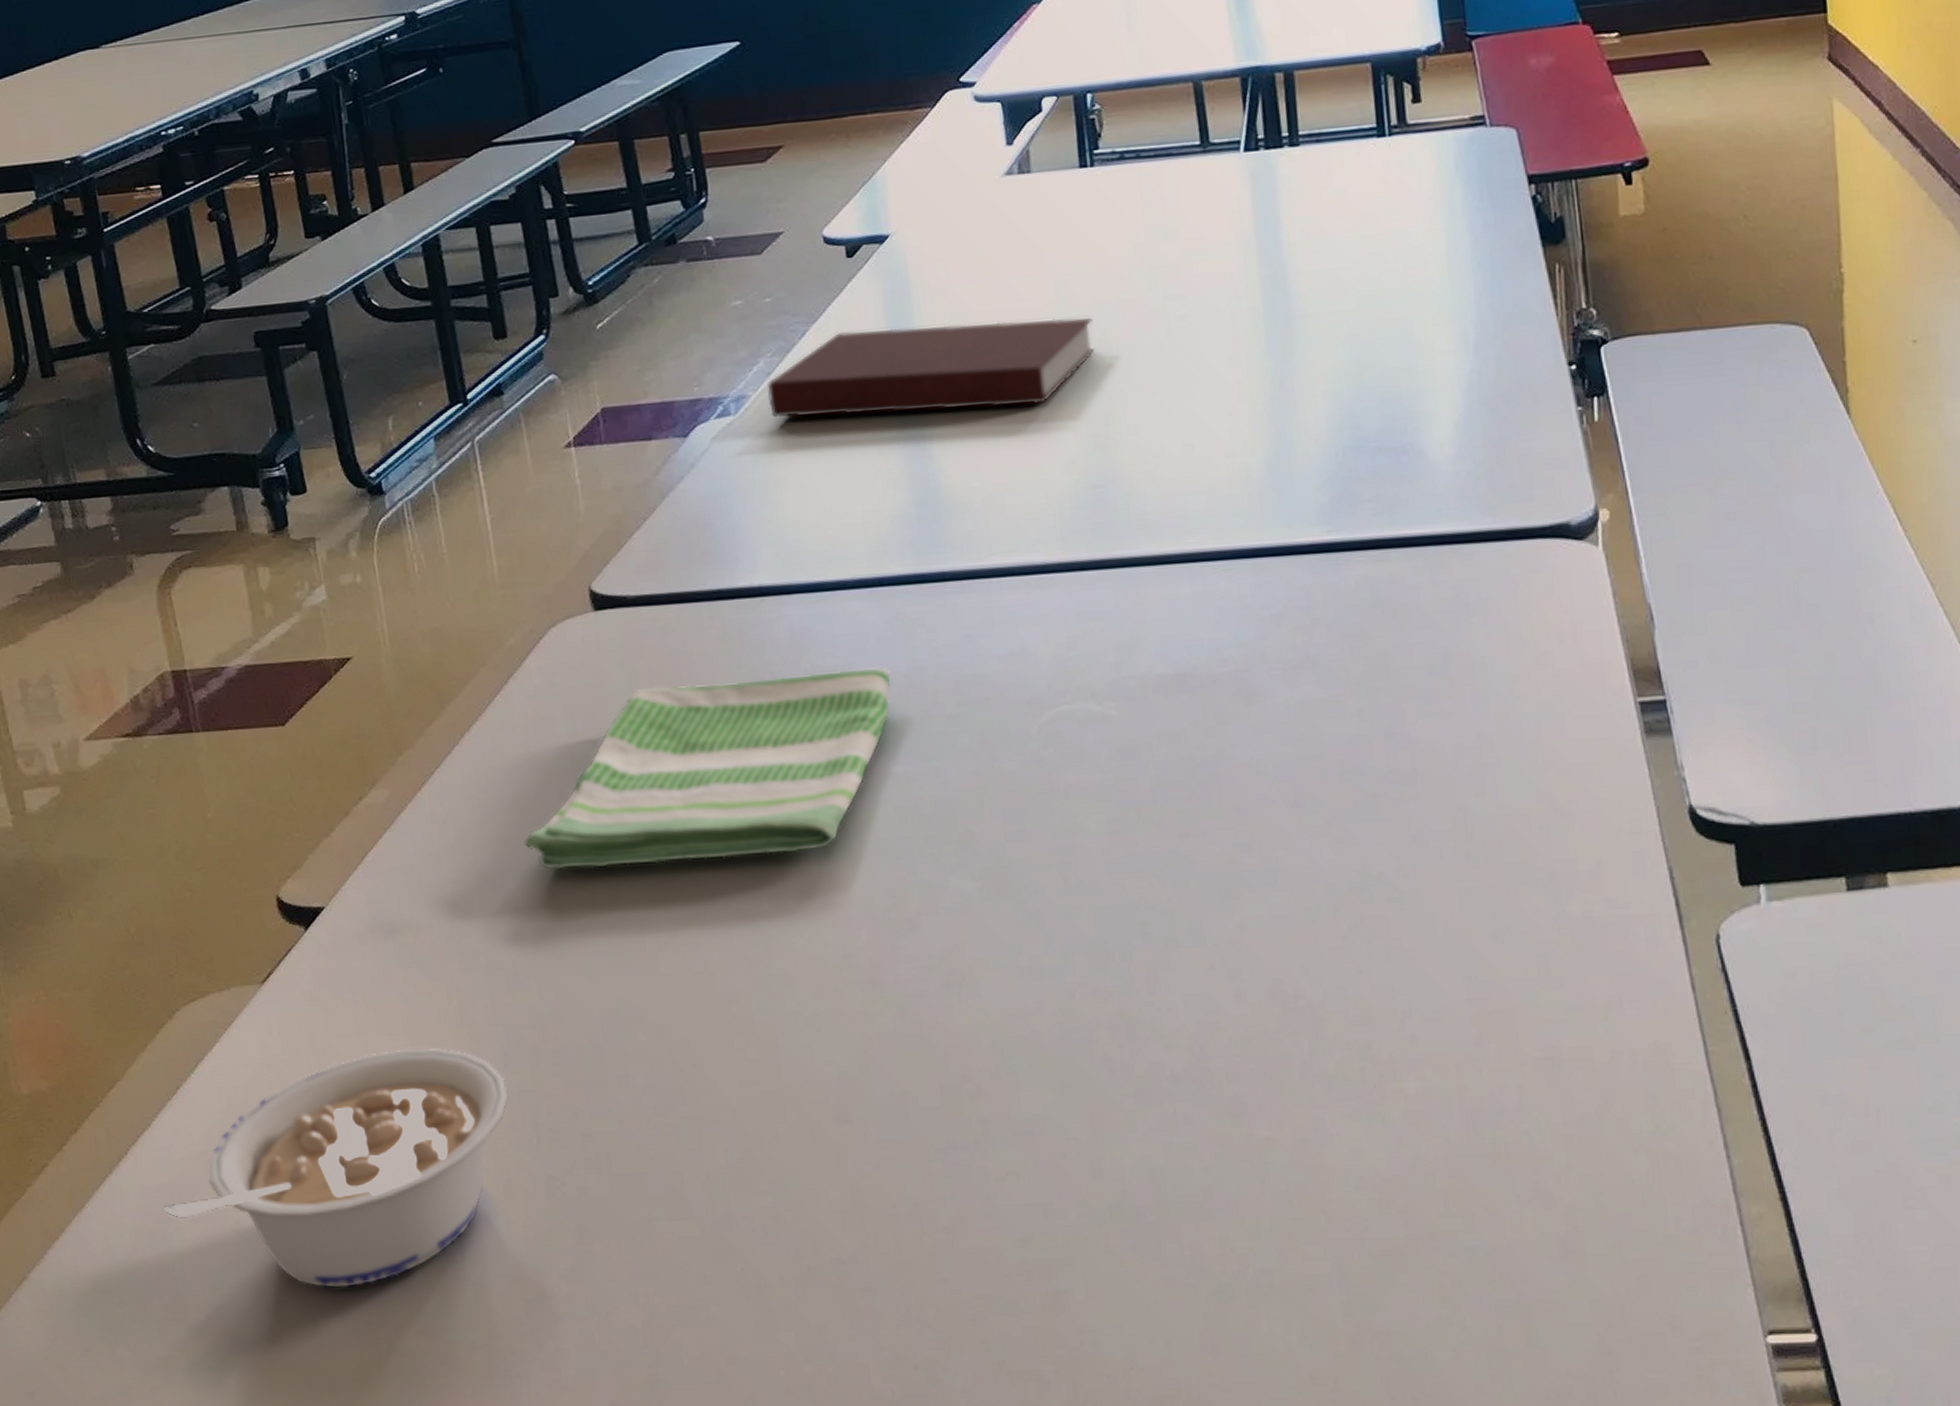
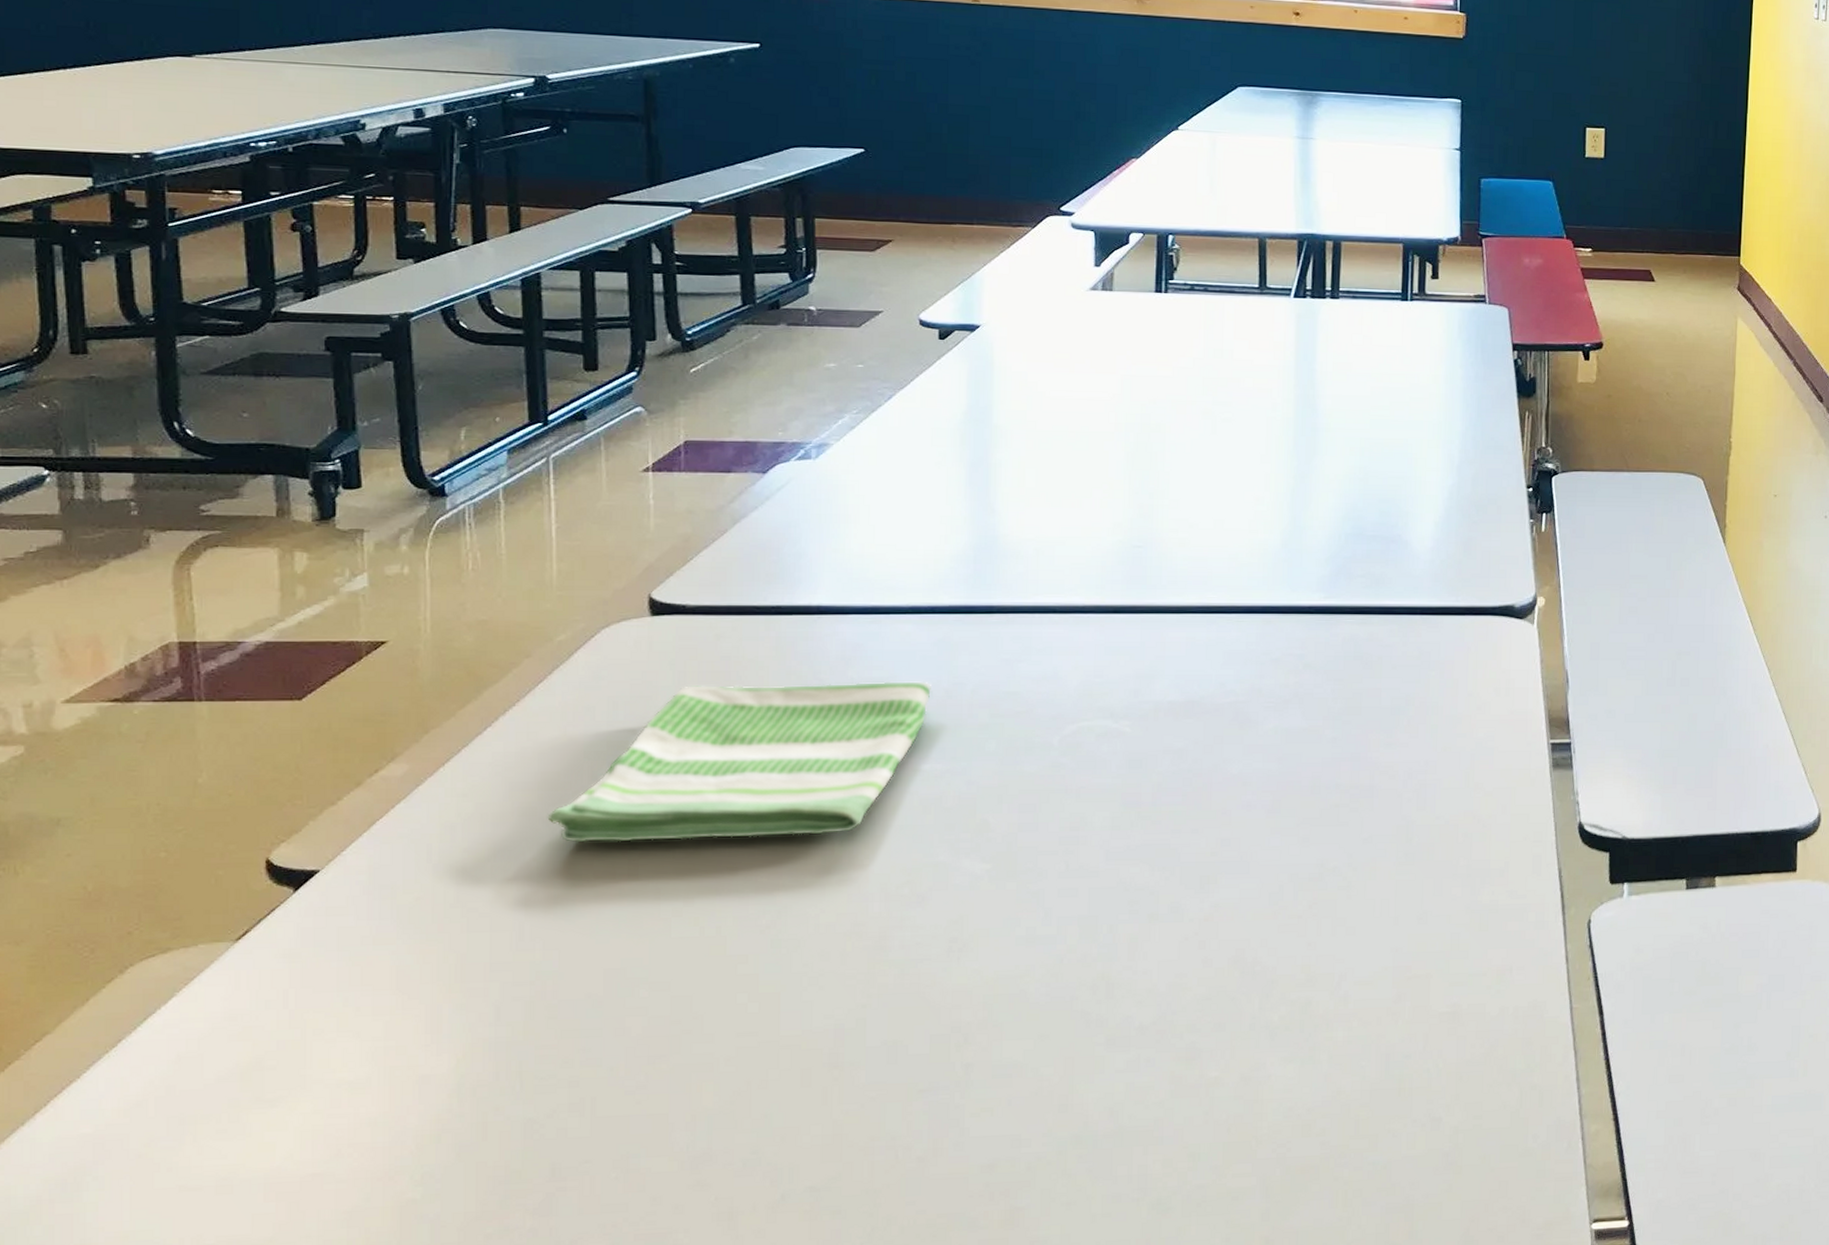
legume: present [161,1048,509,1288] -> none [80,1002,496,1230]
notebook: present [767,317,1096,418] -> none [849,399,1151,477]

